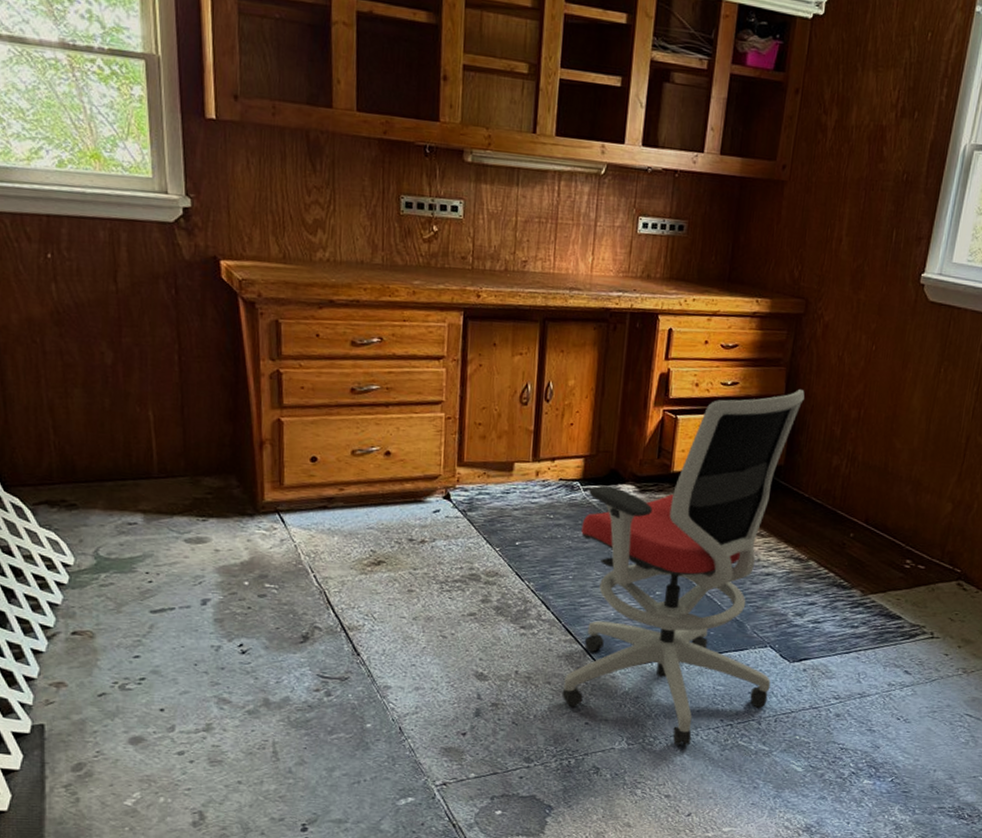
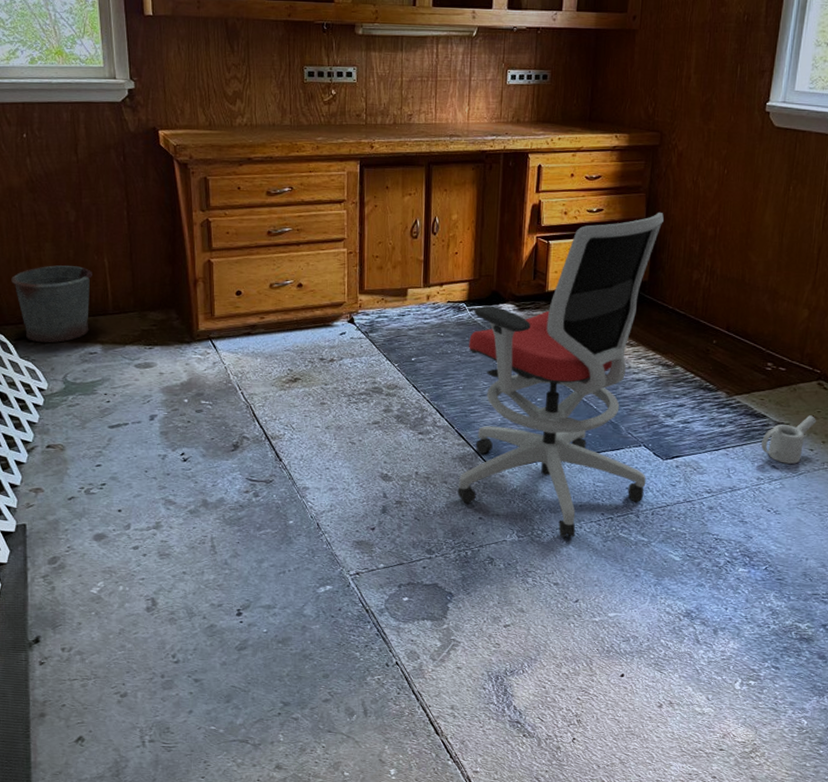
bucket: none [29,416,133,510] -> present [11,265,92,343]
watering can: none [894,617,954,669] -> present [761,415,817,464]

